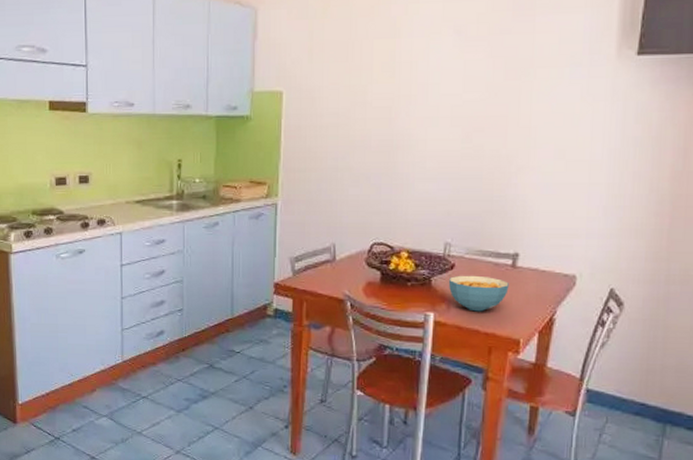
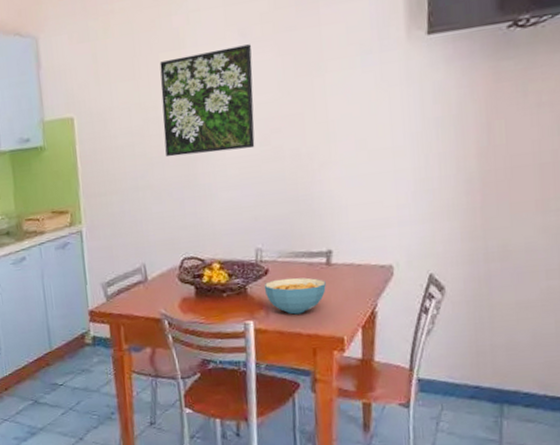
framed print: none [369,42,466,144] -> present [159,44,255,157]

